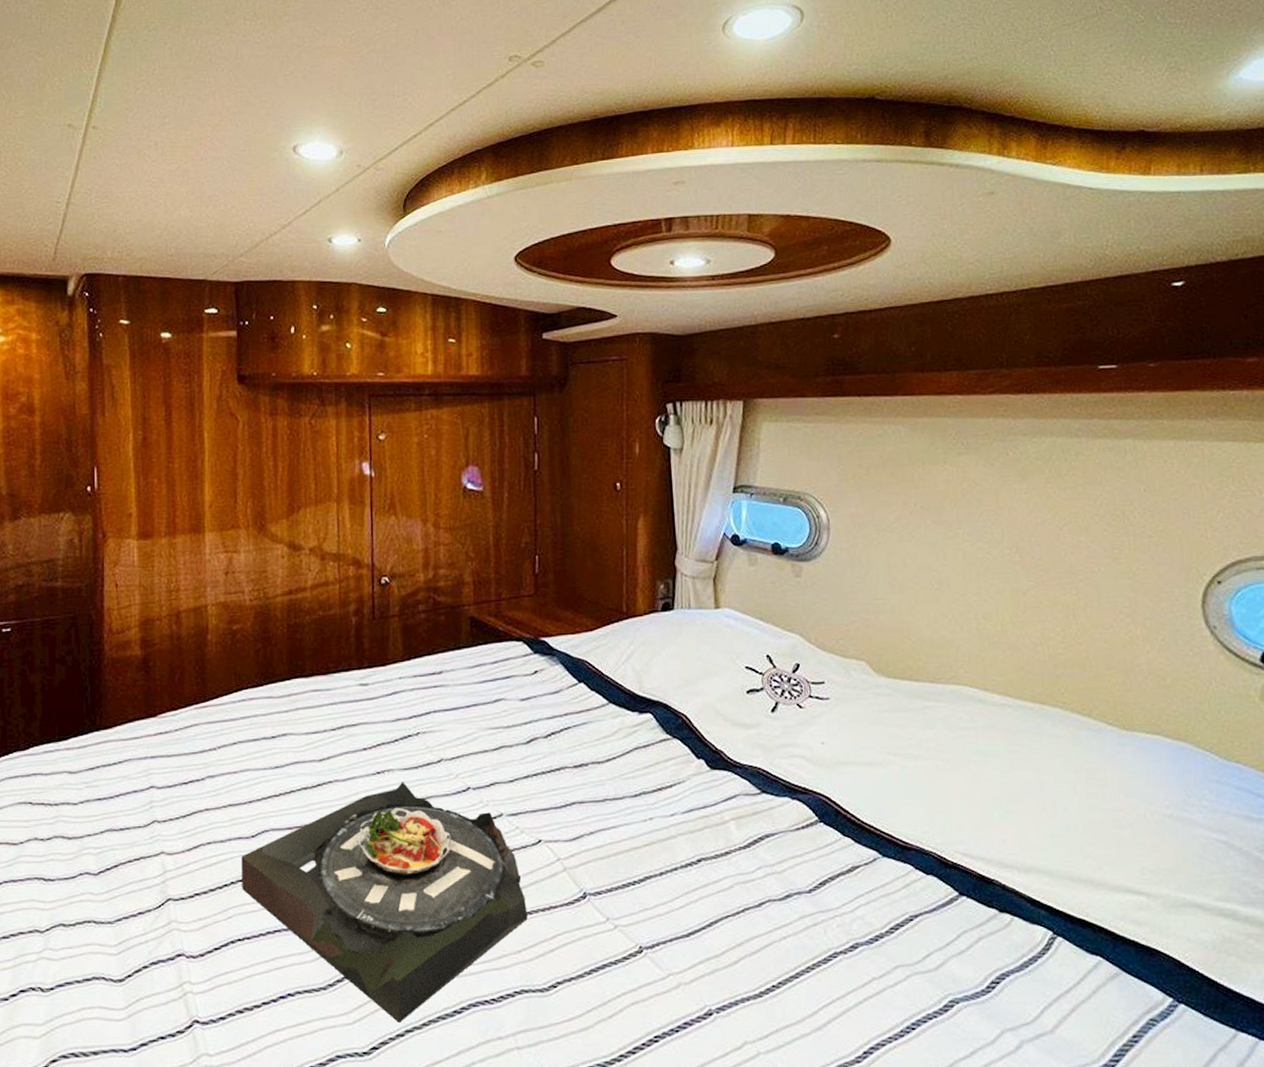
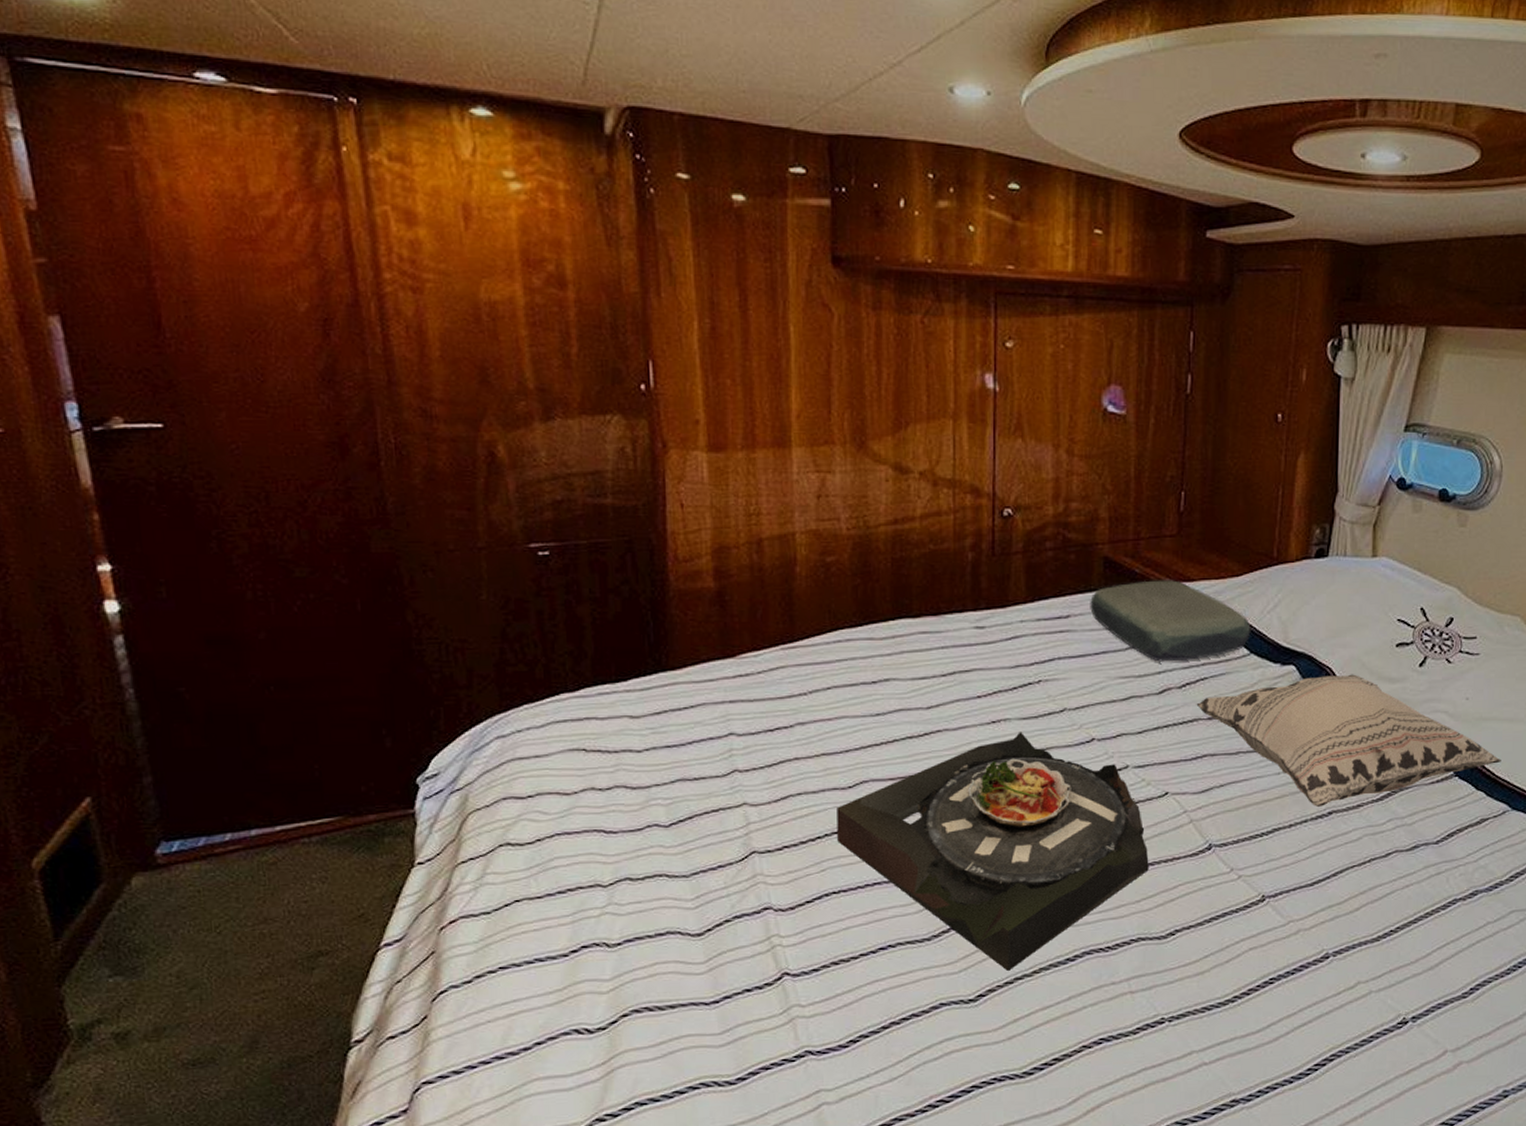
cushion: none [460,636,608,713] -> present [1090,580,1251,662]
decorative pillow: none [562,721,865,854] -> present [1196,674,1501,807]

